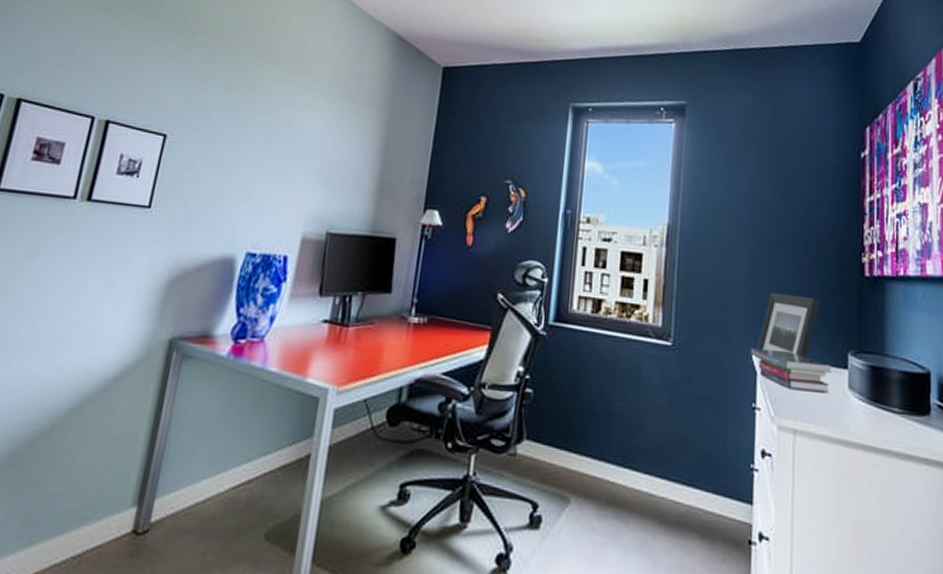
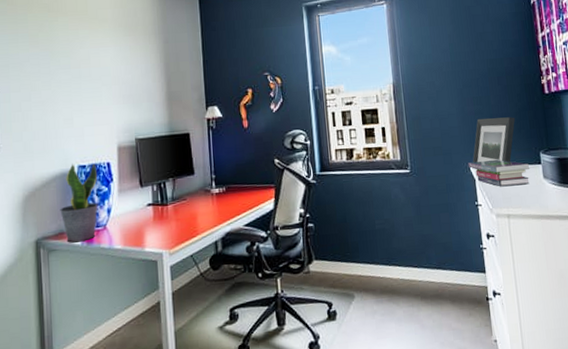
potted plant: none [209,249,270,353] -> present [60,163,98,243]

